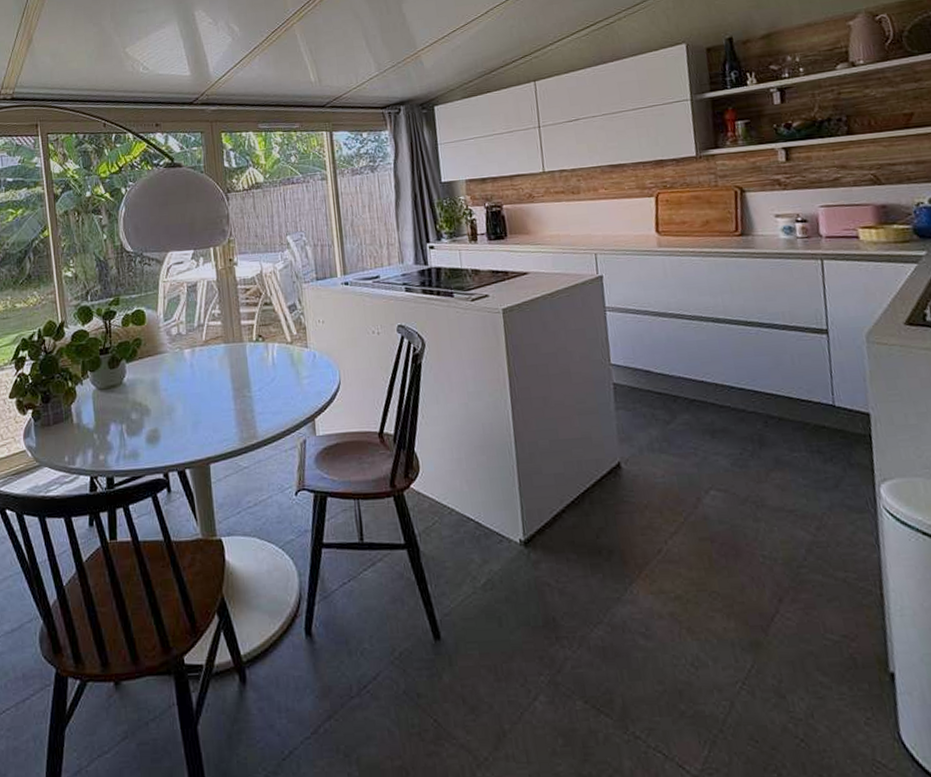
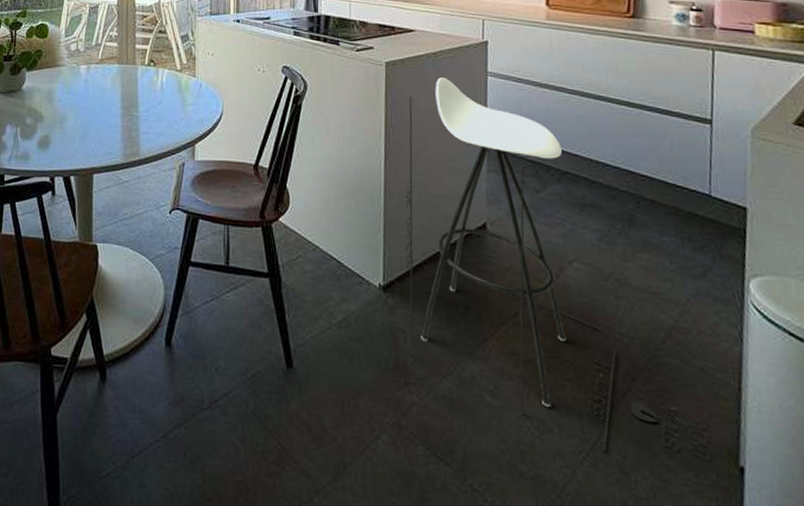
stool: none [530,318,860,678] -> present [405,77,709,460]

